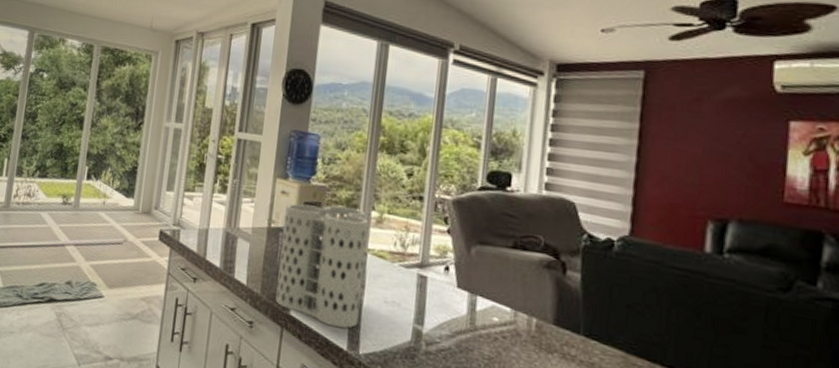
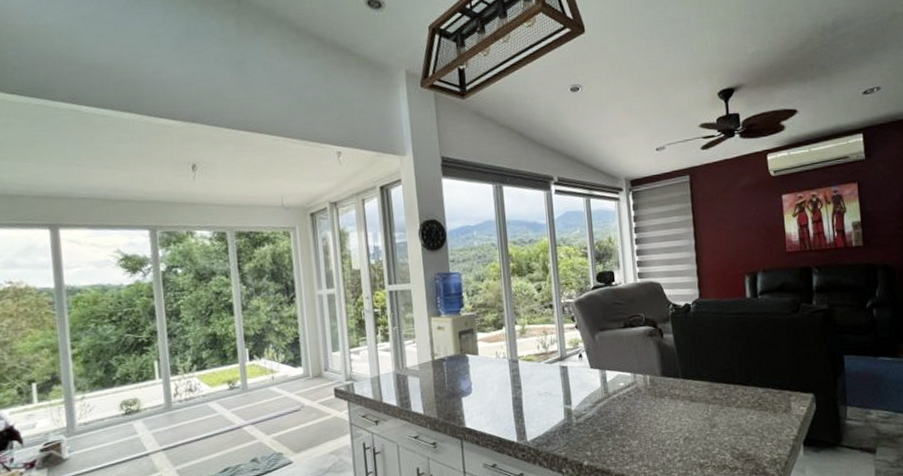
utensil holder: present [275,203,368,329] -> none [444,326,522,427]

